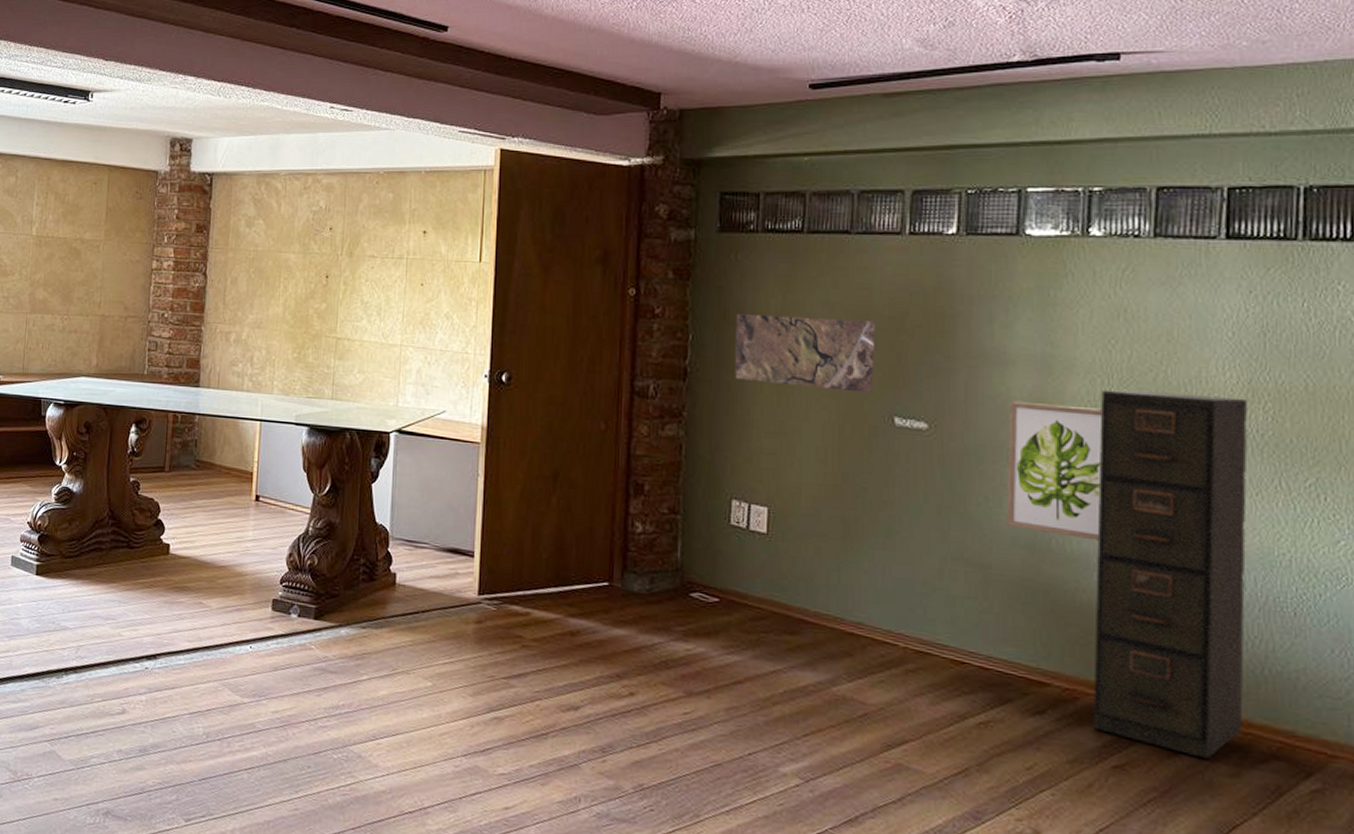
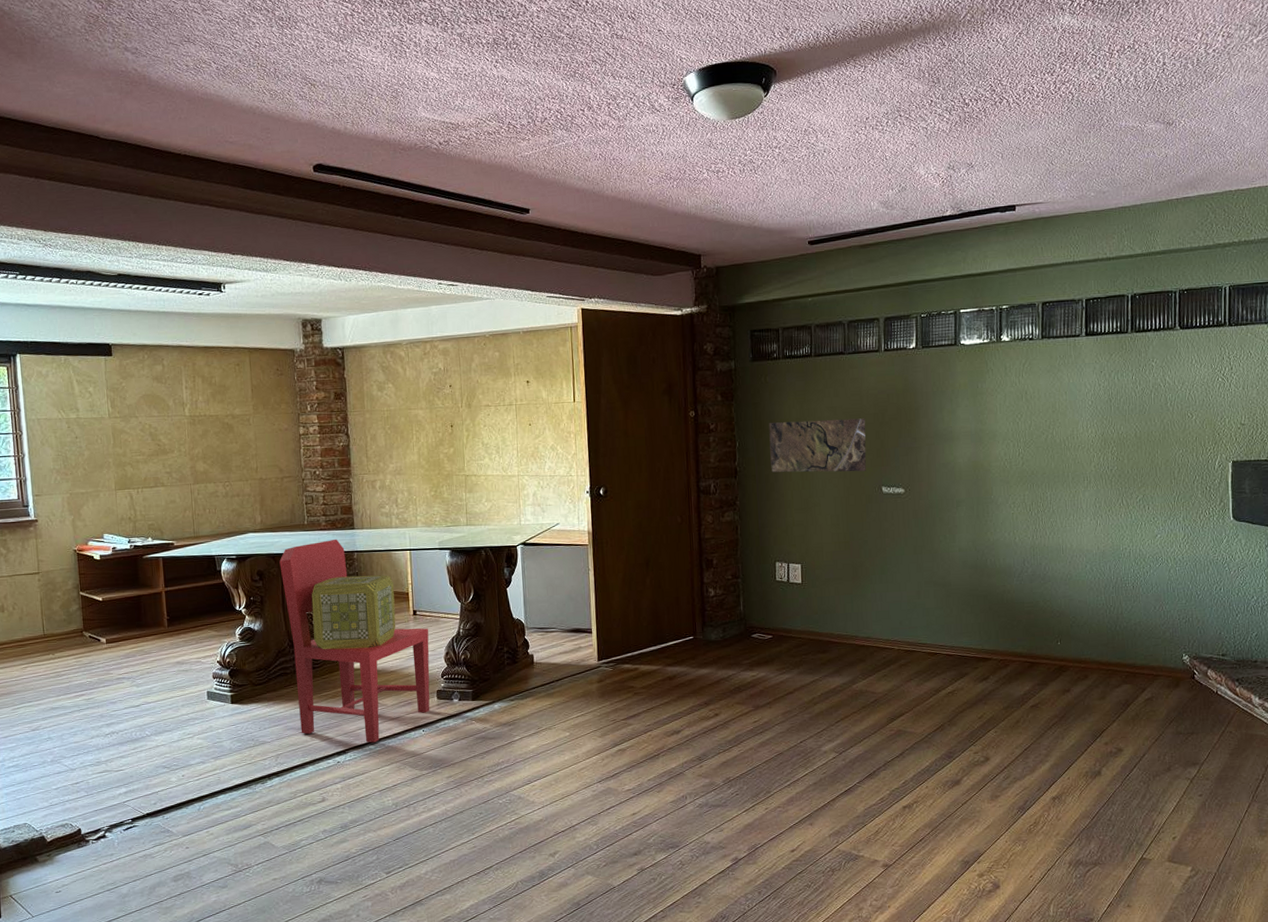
dining chair: none [108,396,272,652] -> present [279,539,430,743]
decorative box: none [137,441,237,534] -> present [311,575,396,650]
wall art: present [1006,400,1103,541] -> none [956,464,1017,557]
filing cabinet: present [1093,389,1249,760] -> none [1013,446,1106,692]

